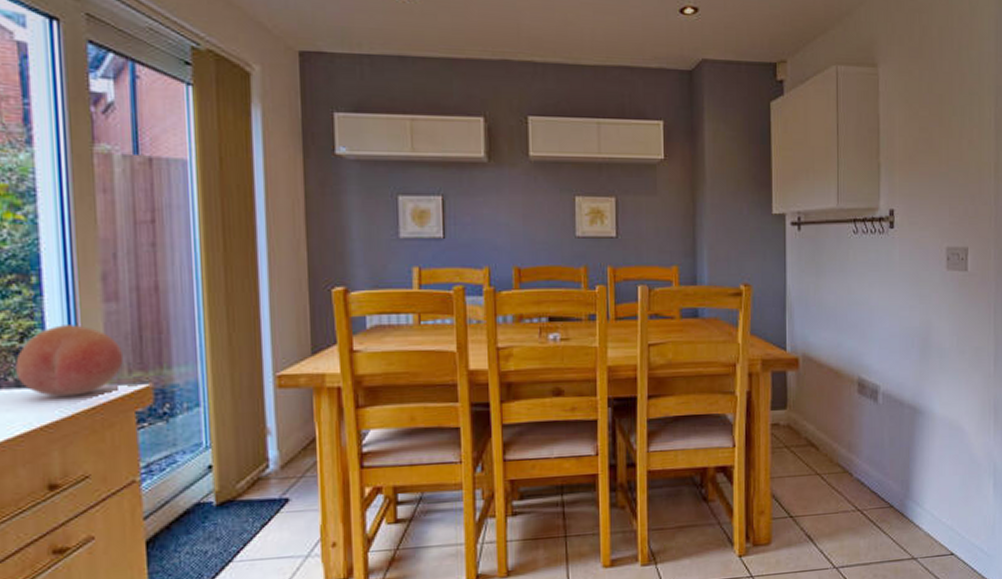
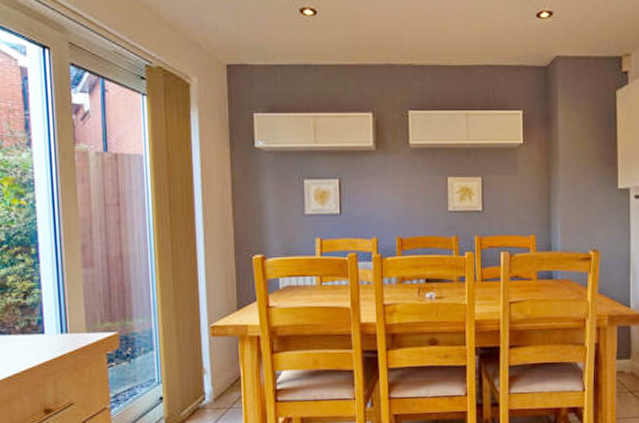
fruit: present [15,324,124,397] -> none [21,285,98,341]

